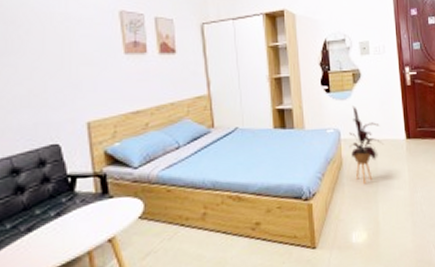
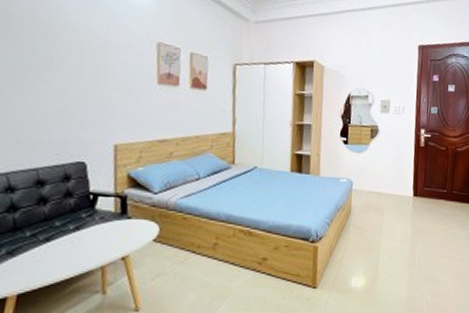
house plant: present [349,105,383,183] -> none [360,159,391,233]

